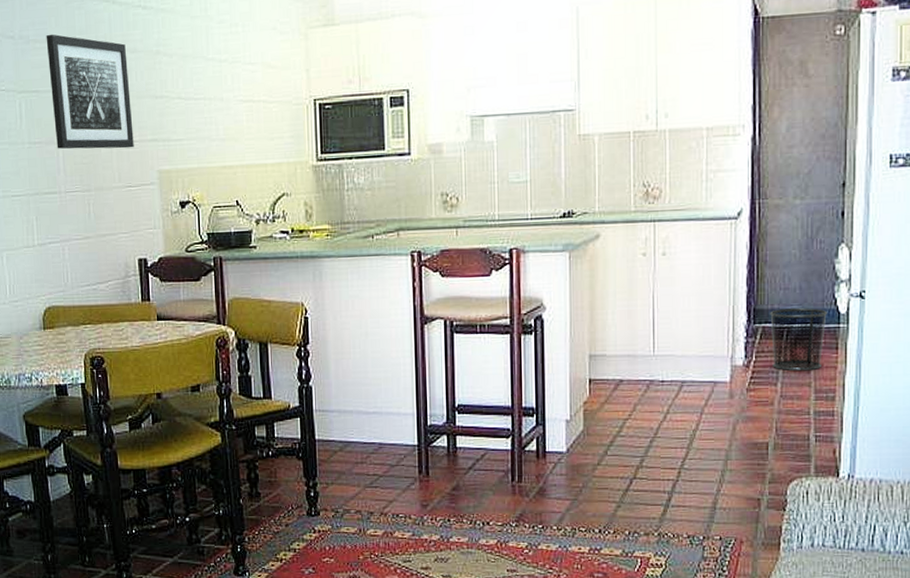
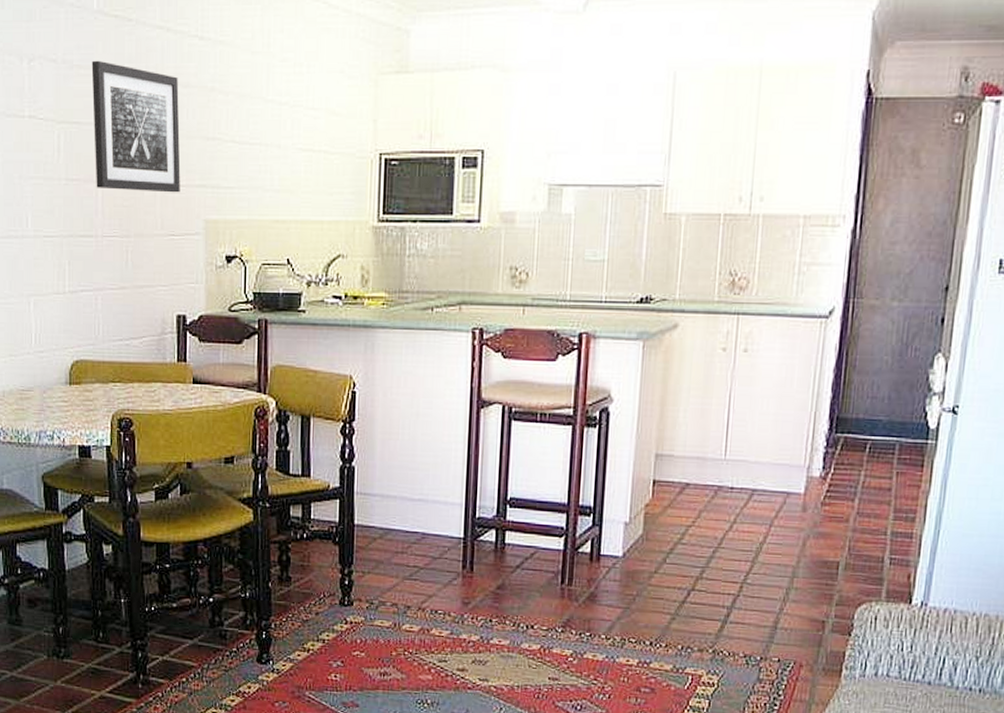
waste bin: present [770,308,827,372] -> none [851,419,916,488]

